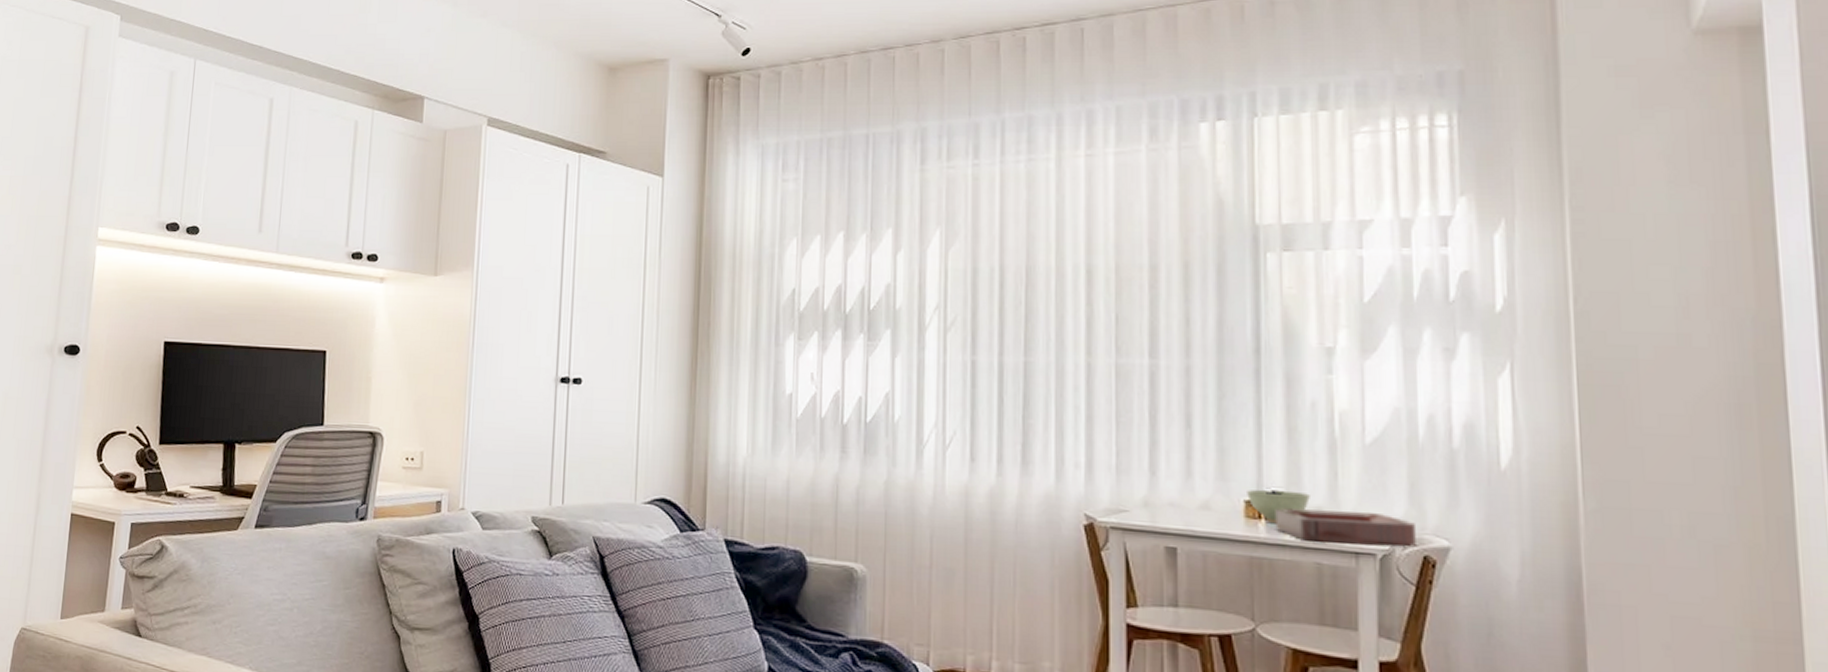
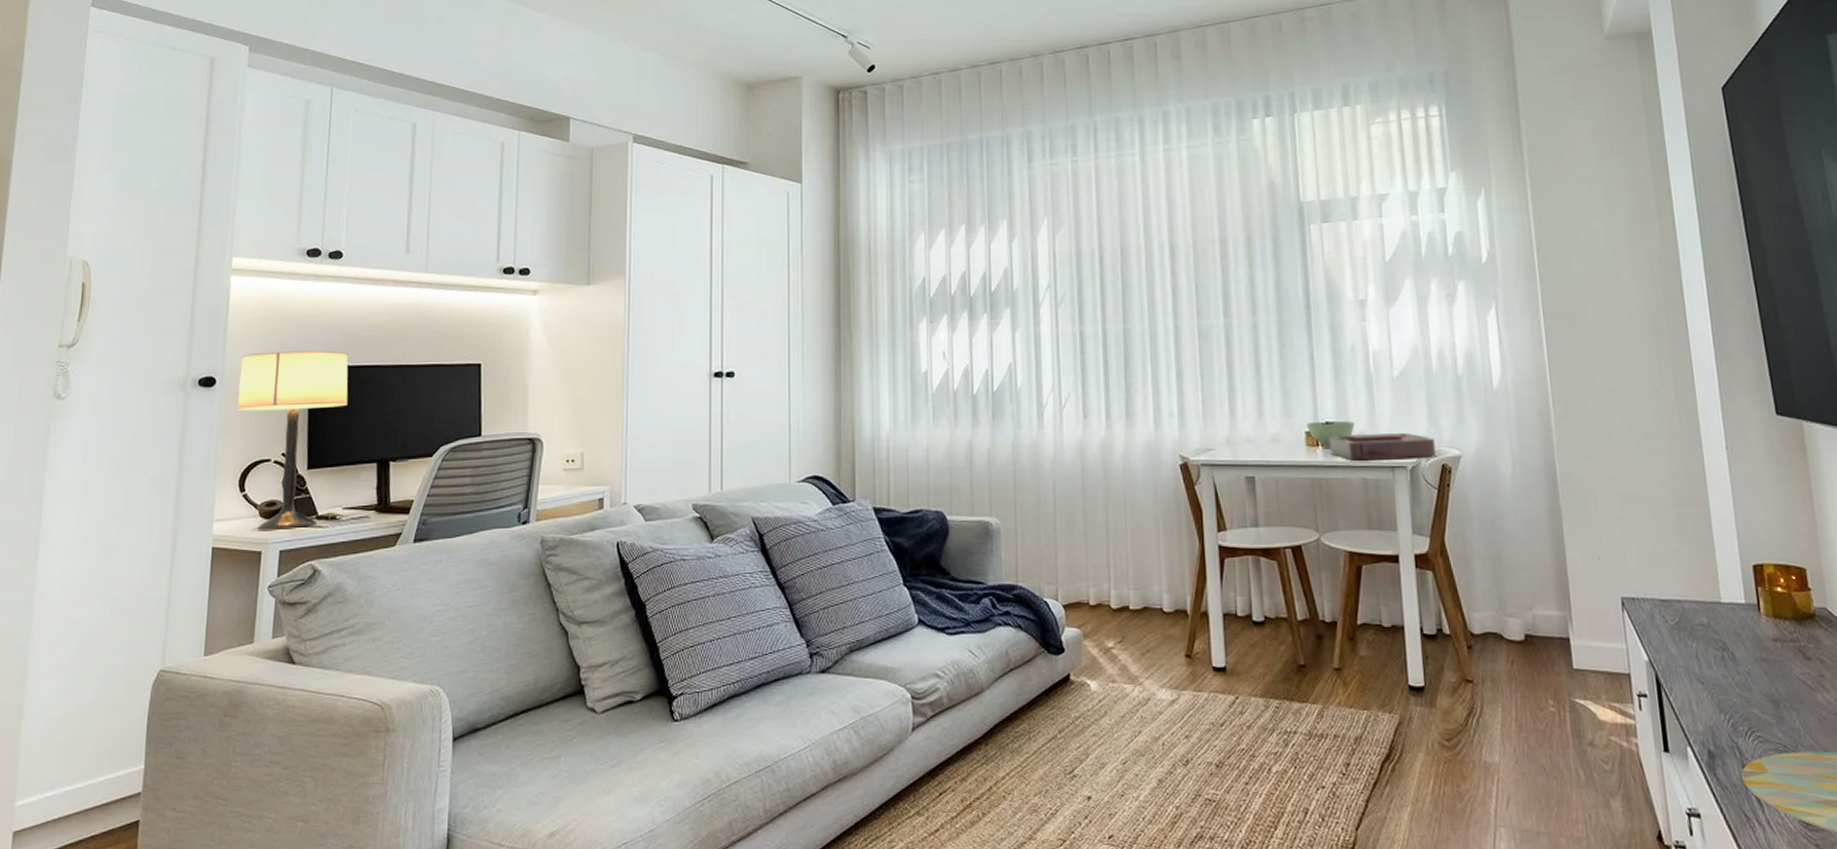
table lamp: none [97,324,201,503] -> present [236,351,348,532]

